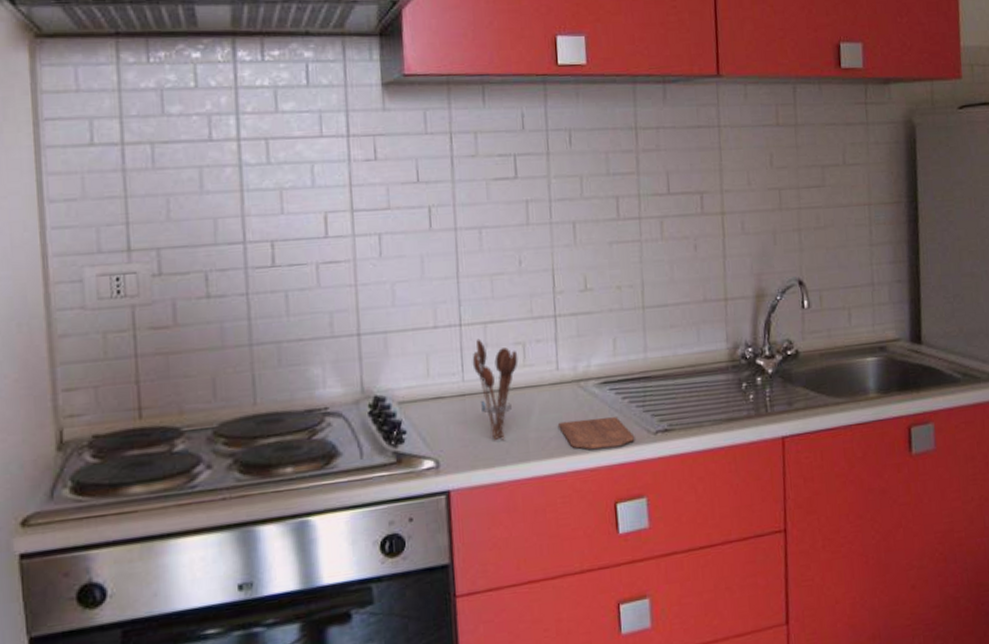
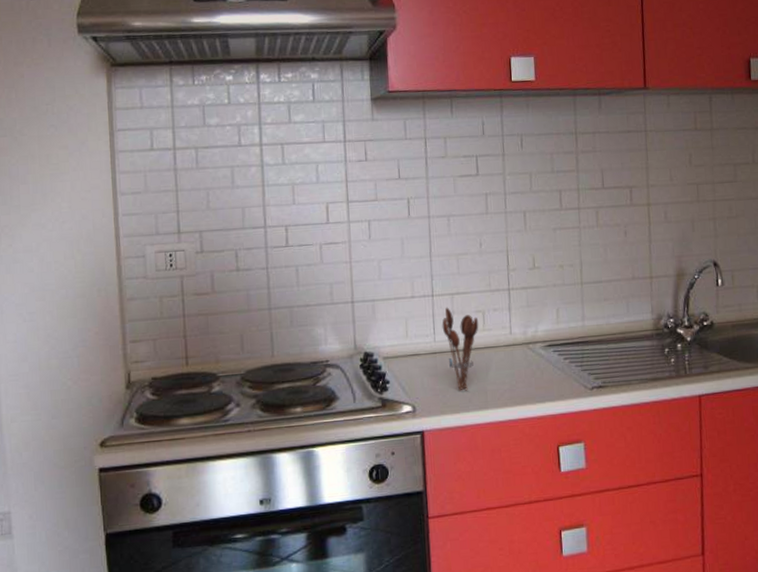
cutting board: present [559,417,635,450] -> none [511,374,575,401]

